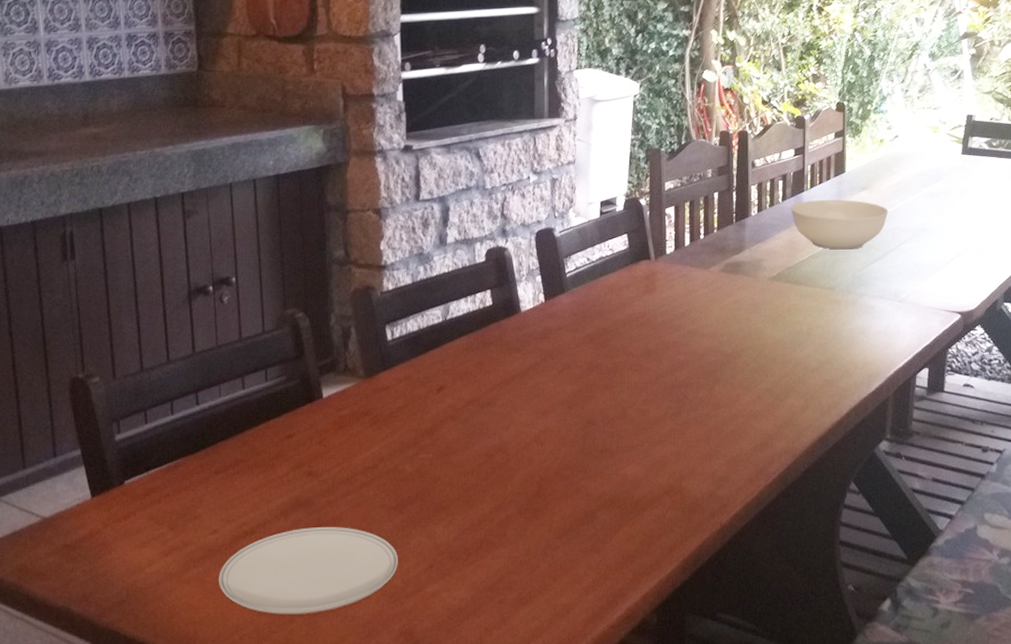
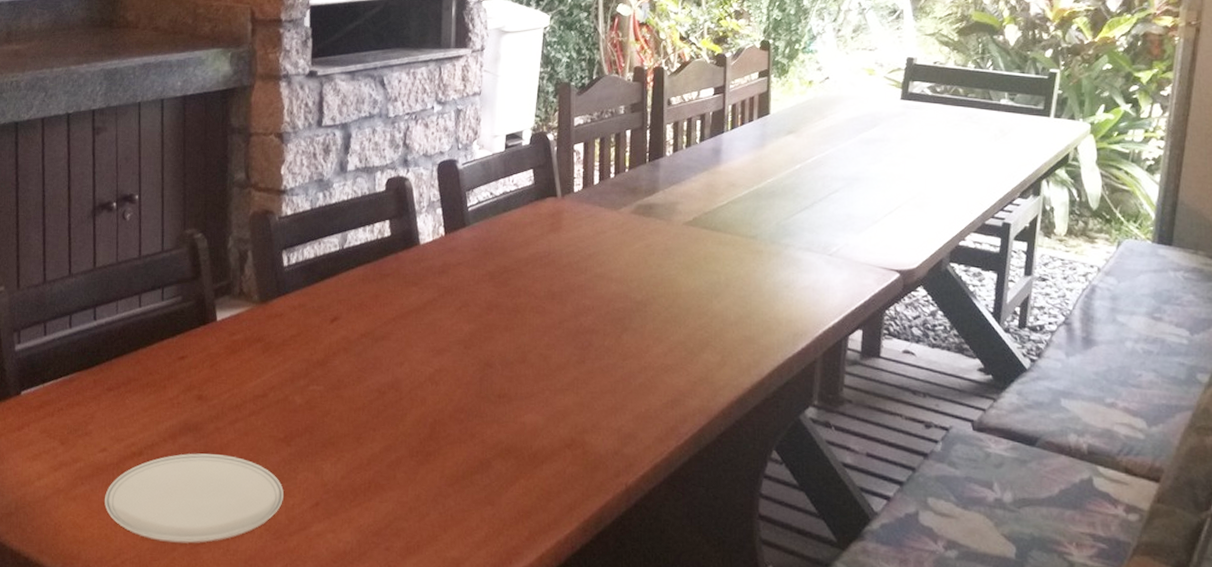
bowl: present [790,200,889,250] -> none [709,142,818,196]

